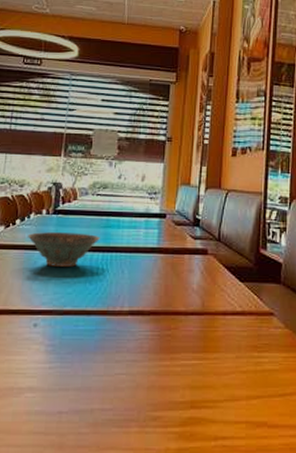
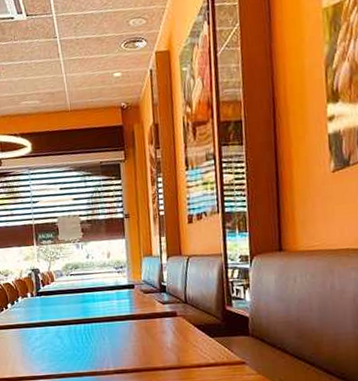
ceramic bowl: present [28,232,100,267] -> none [20,309,80,340]

